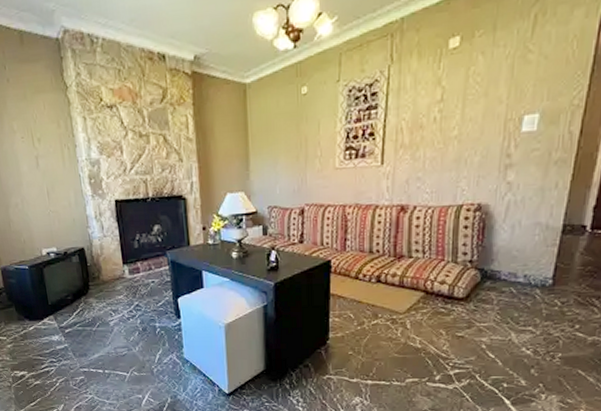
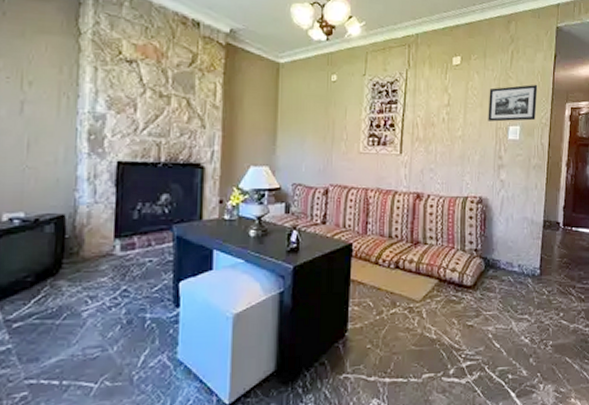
picture frame: none [494,53,572,113] -> present [488,84,538,122]

